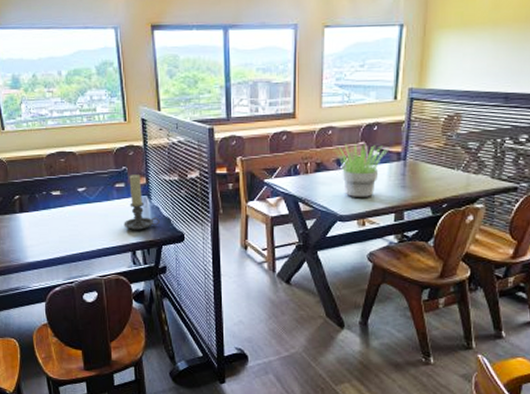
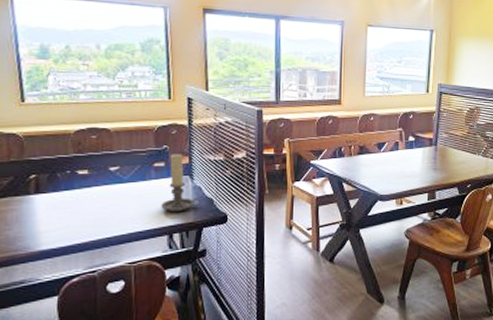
potted plant: present [332,144,388,198] -> none [374,130,422,179]

